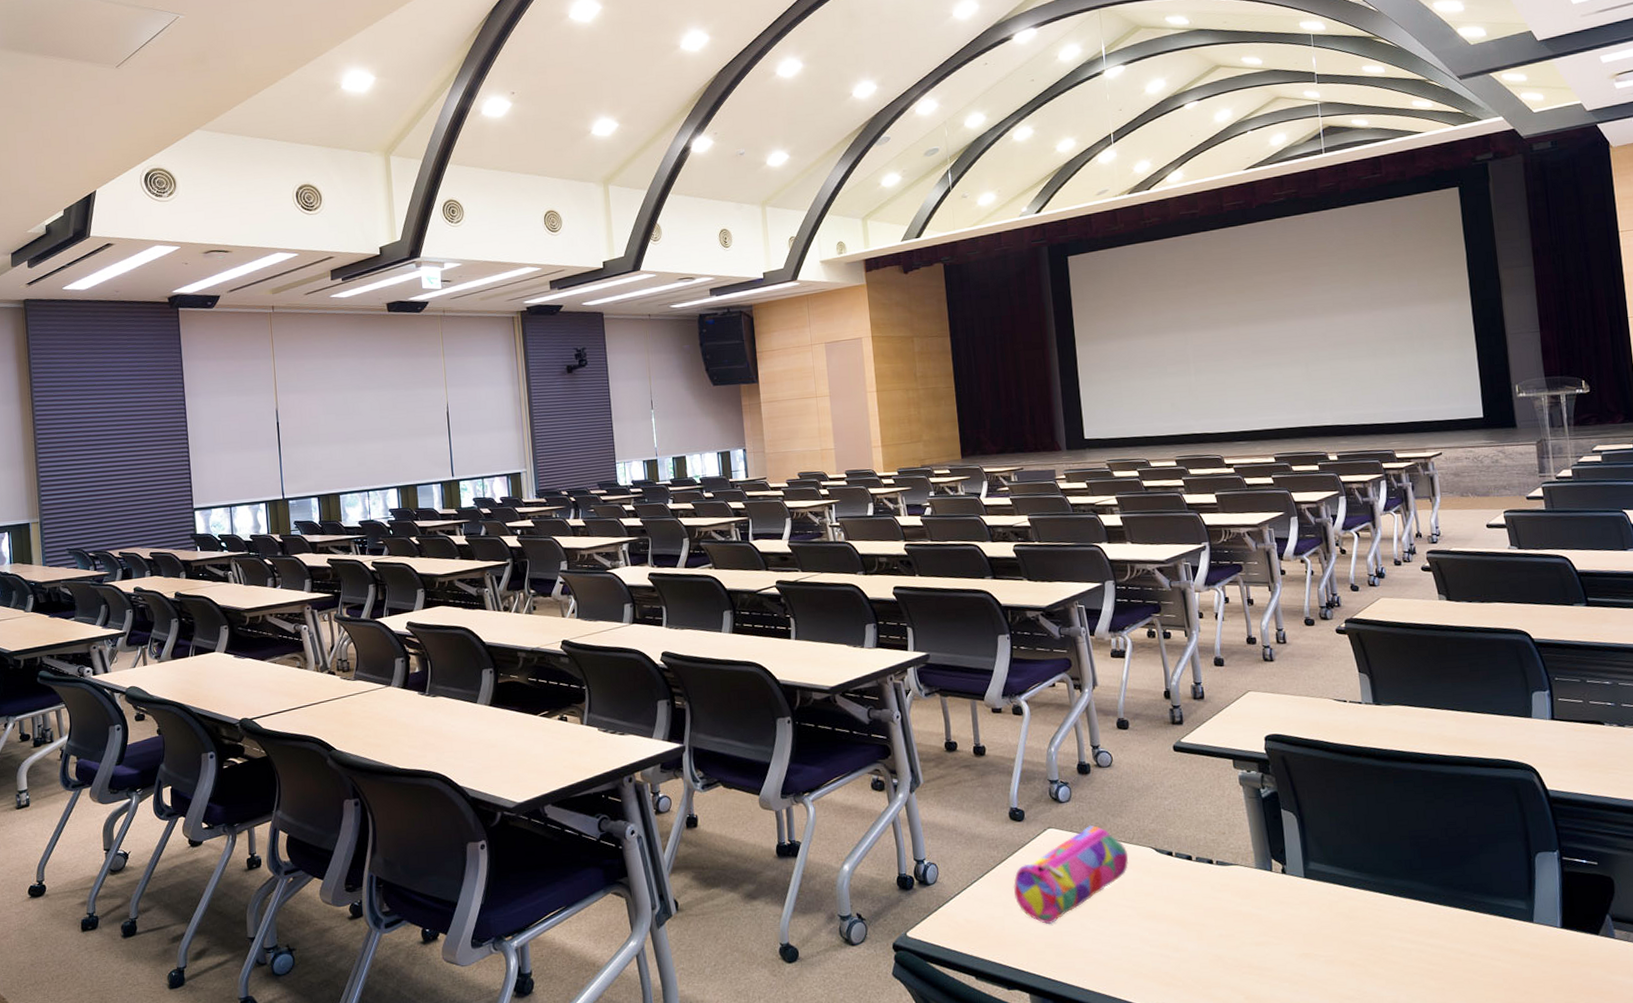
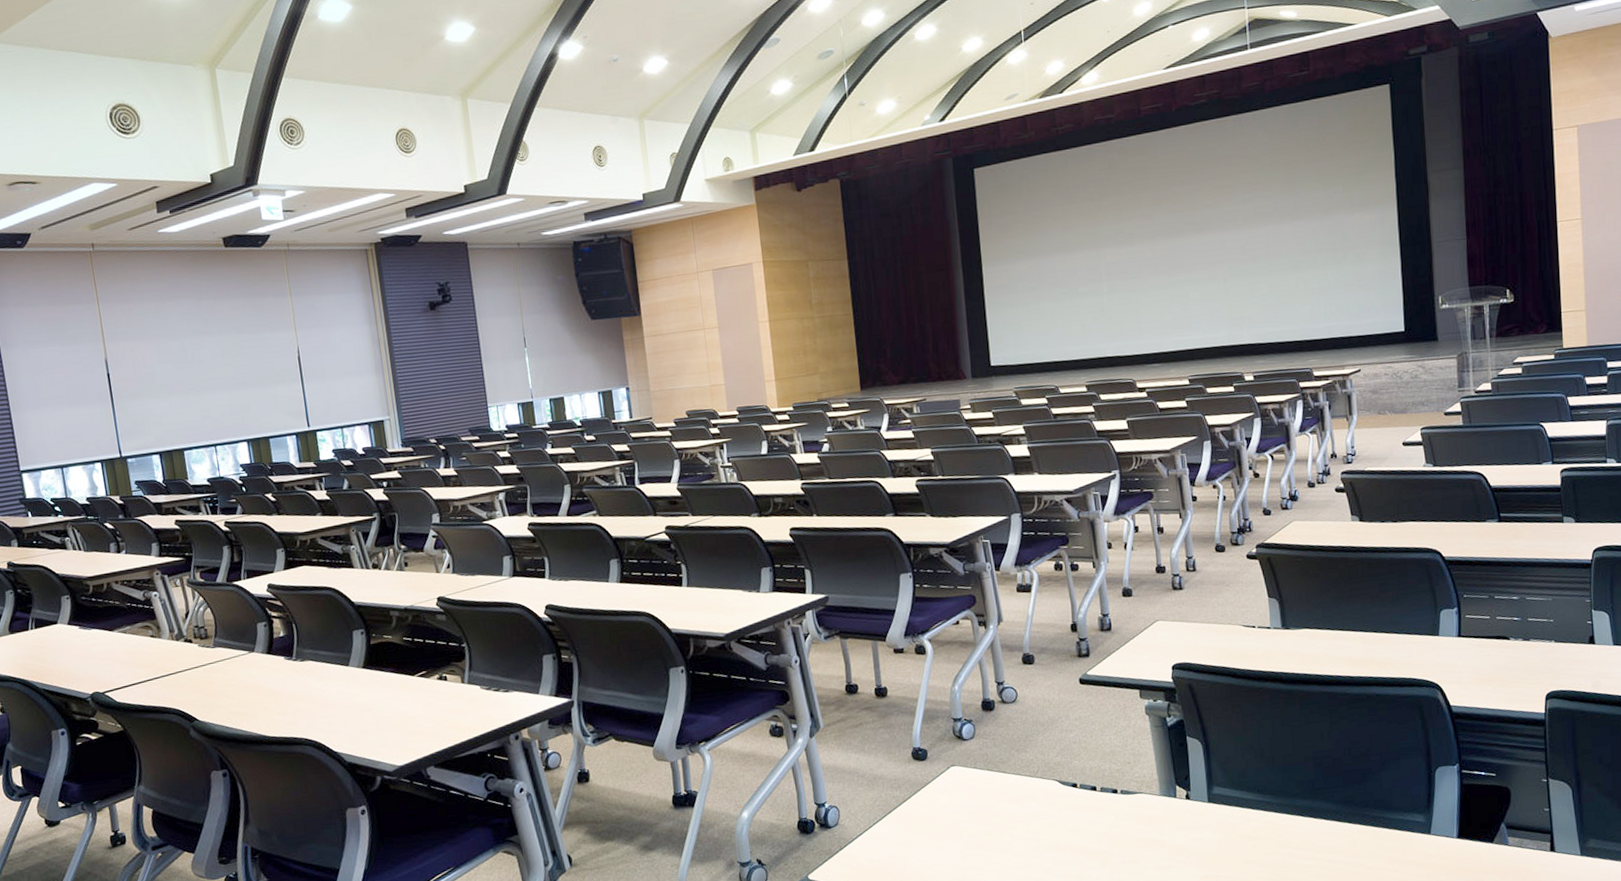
pencil case: present [1013,825,1129,925] -> none [916,760,1033,861]

